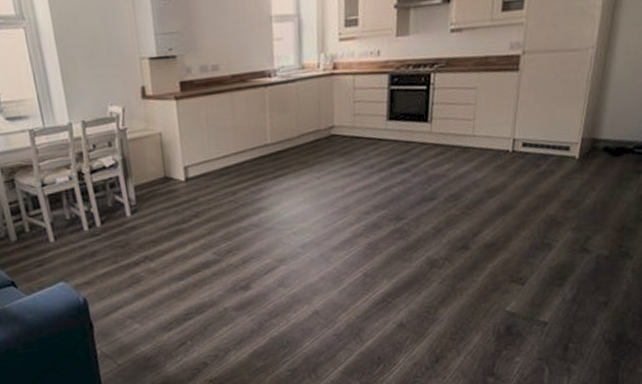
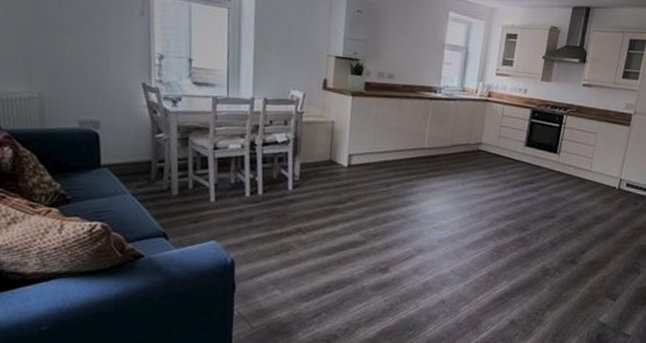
planter: none [166,59,191,98] -> present [345,62,366,95]

